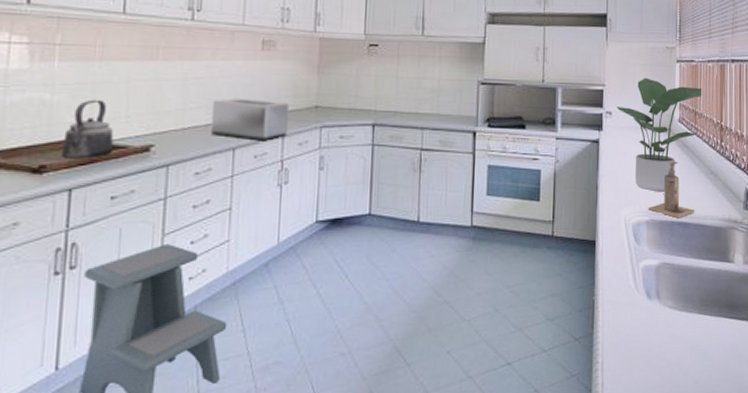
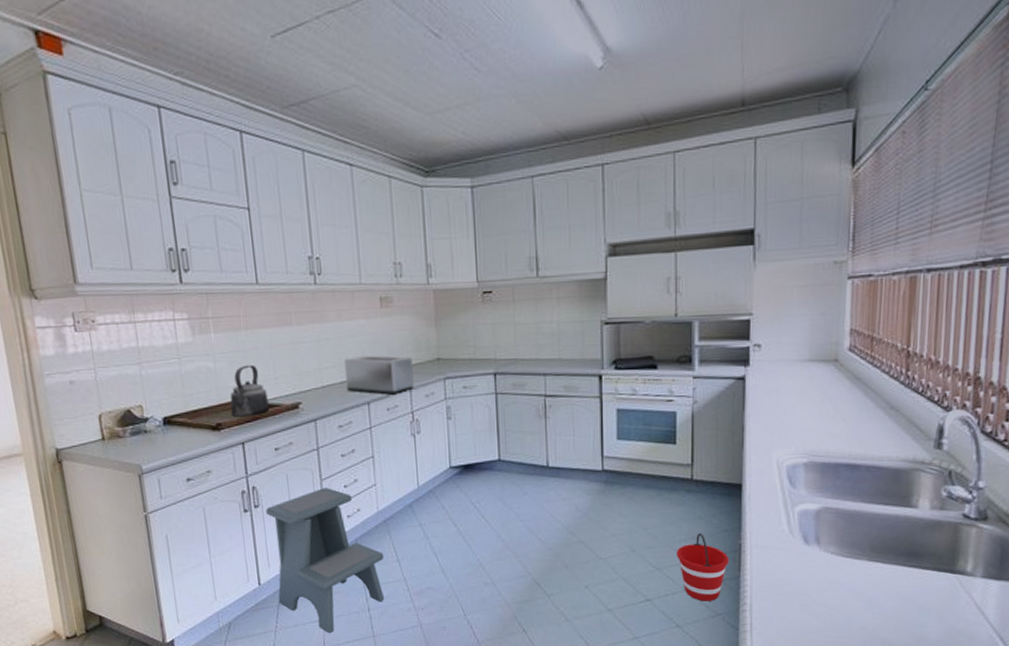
bucket: none [536,290,584,362] -> present [675,533,730,601]
potted plant: present [616,77,702,192] -> none [767,301,883,432]
soap dispenser: present [647,161,695,219] -> none [806,396,868,460]

